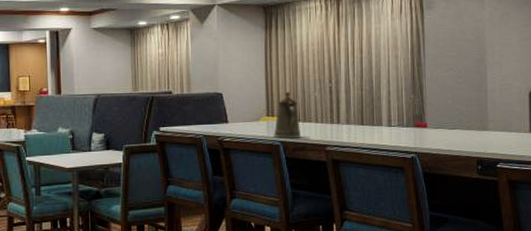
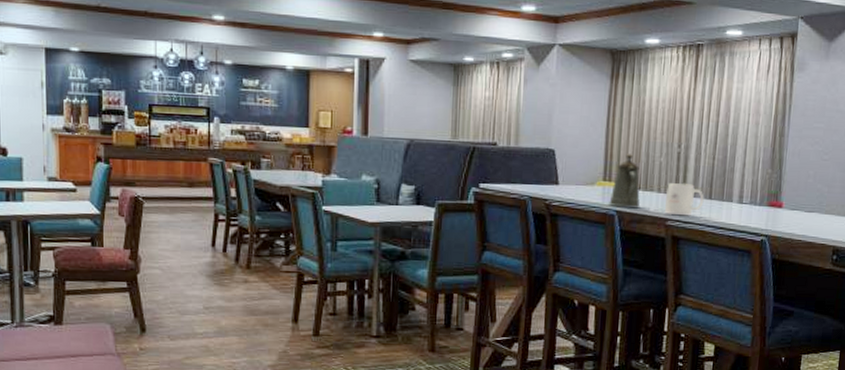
mug: none [323,112,357,142] -> present [665,182,704,216]

